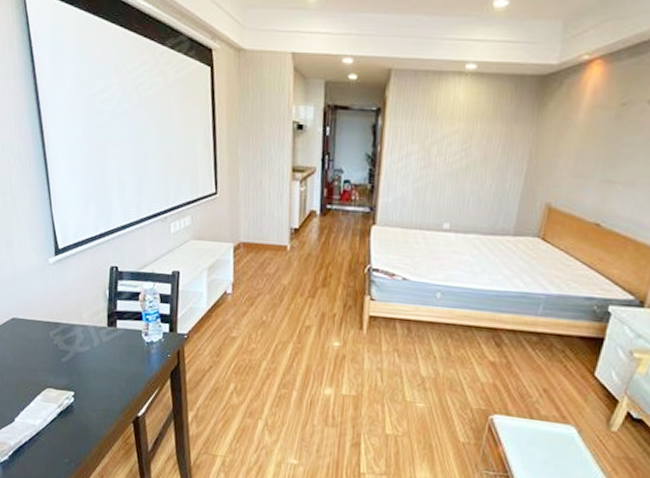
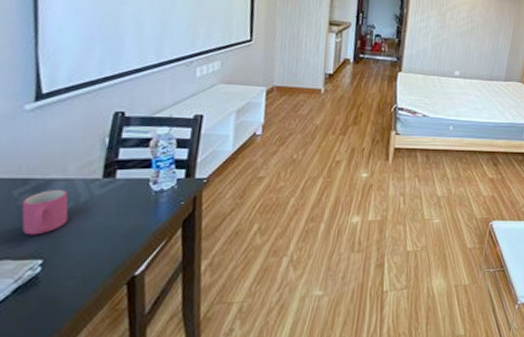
mug: none [56,333,87,371] -> present [21,189,69,235]

